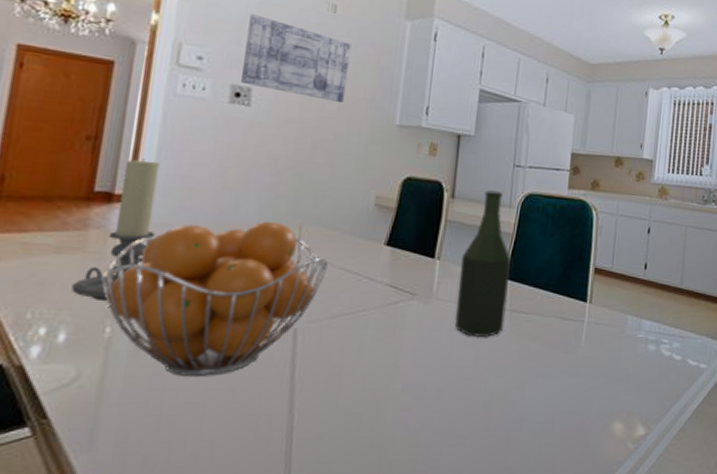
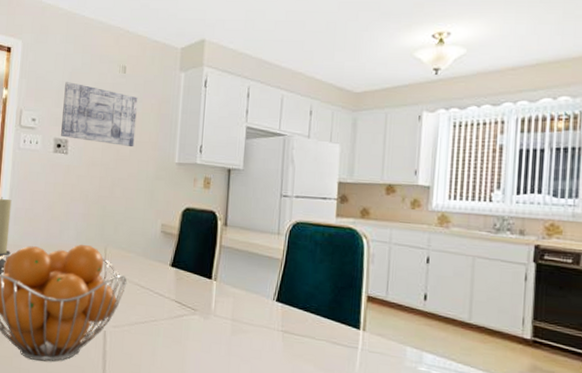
bottle: present [455,190,511,338] -> none [232,219,281,355]

